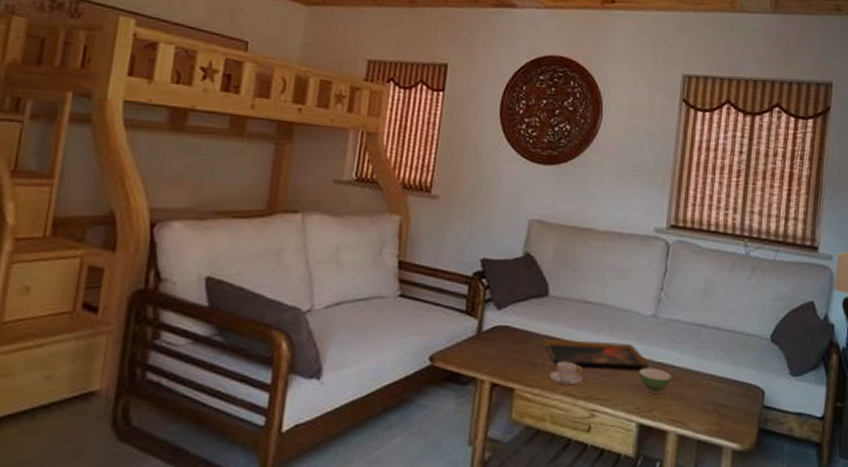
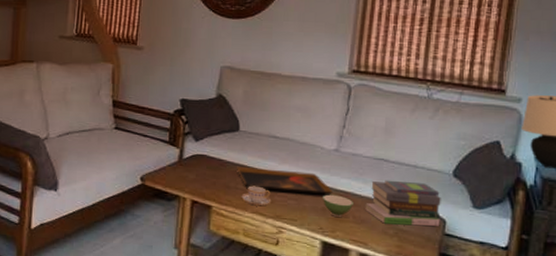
books: none [684,348,760,399] -> present [365,180,441,227]

